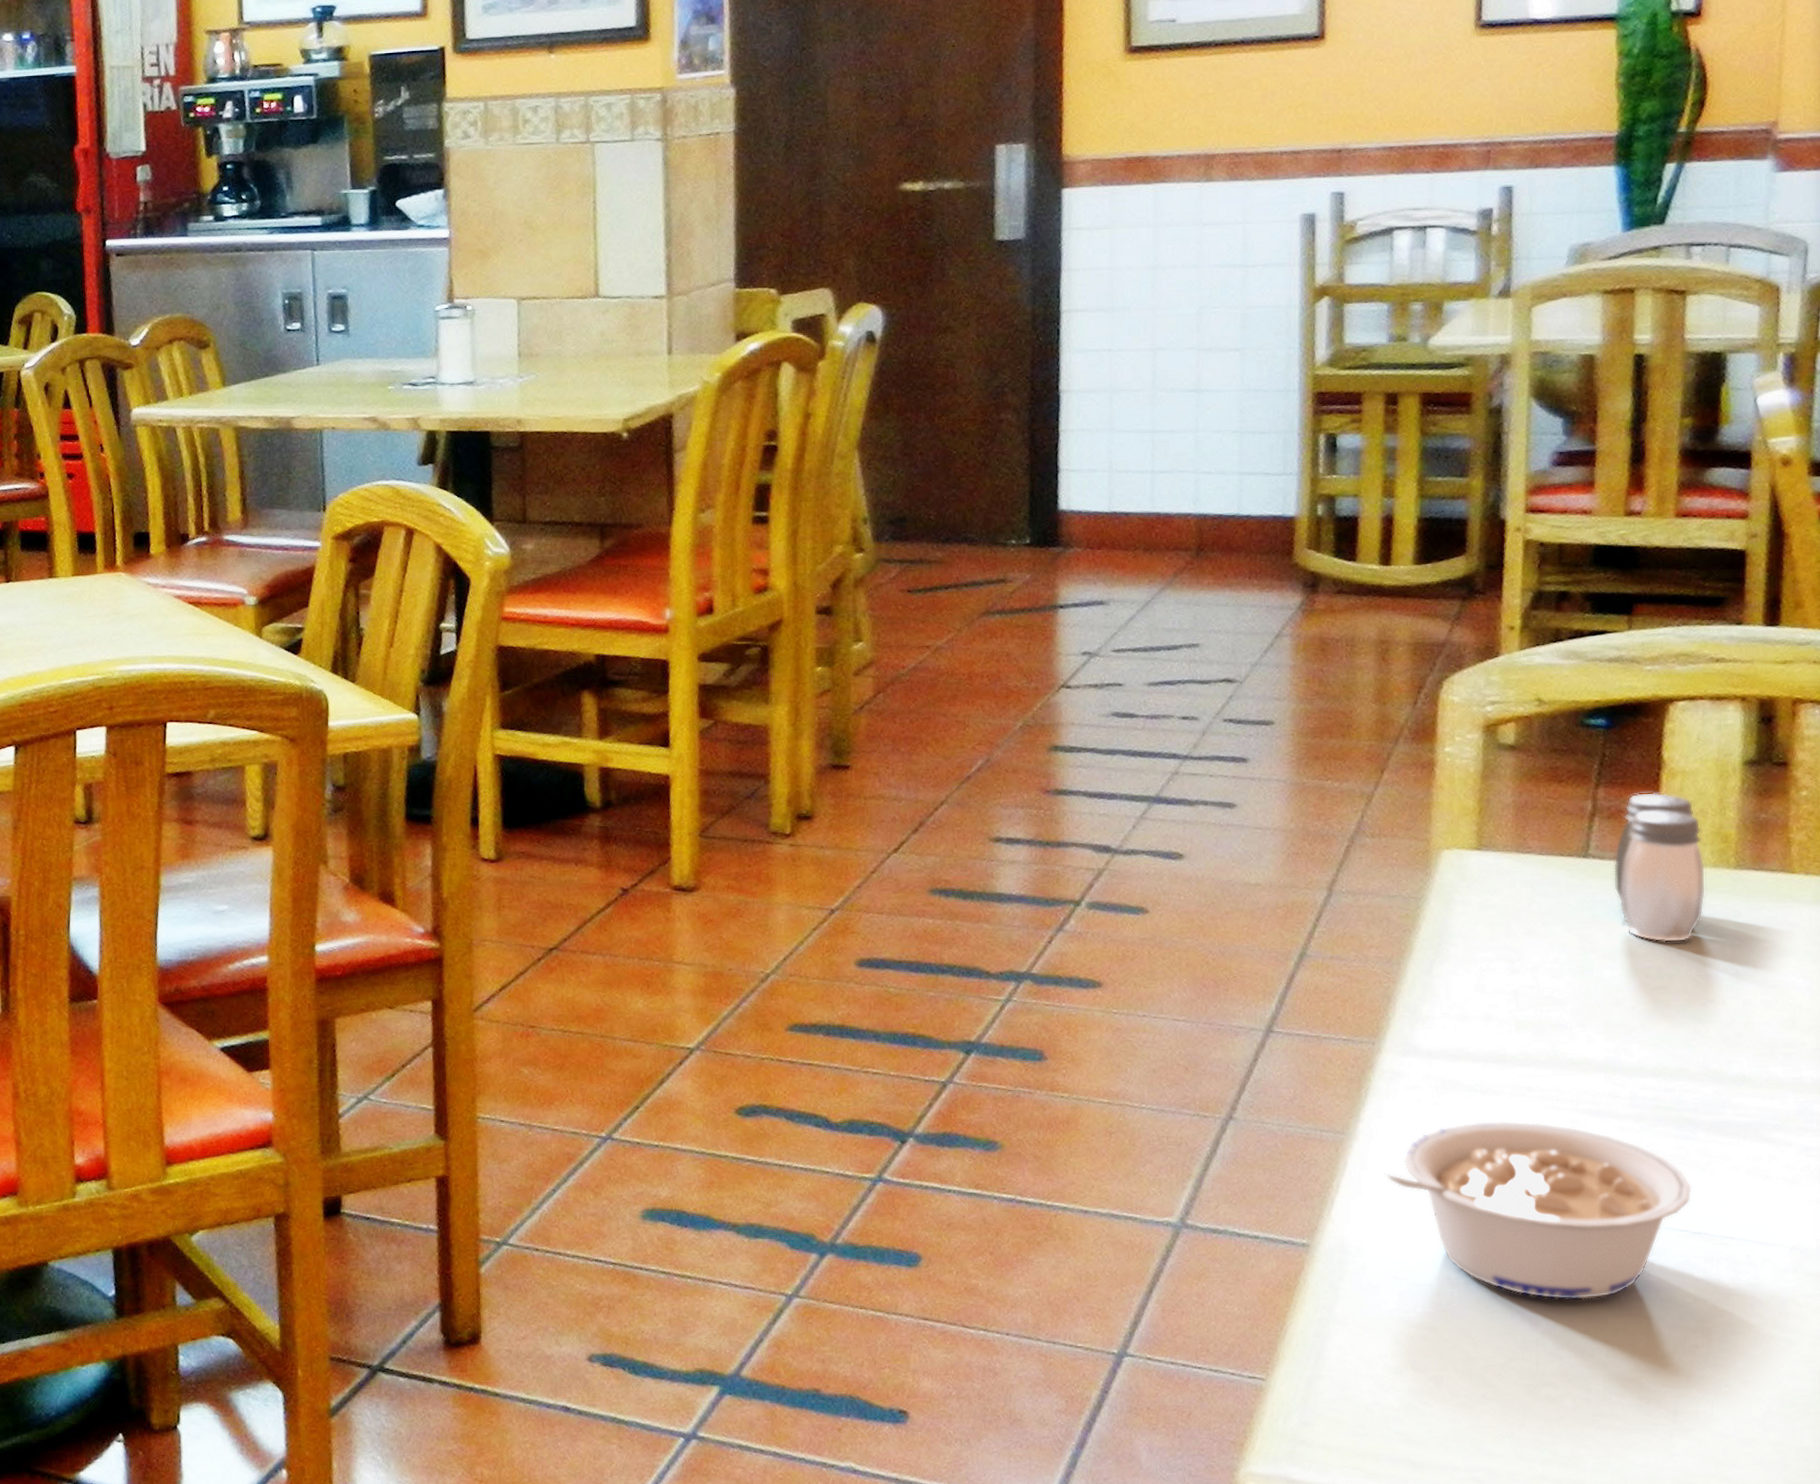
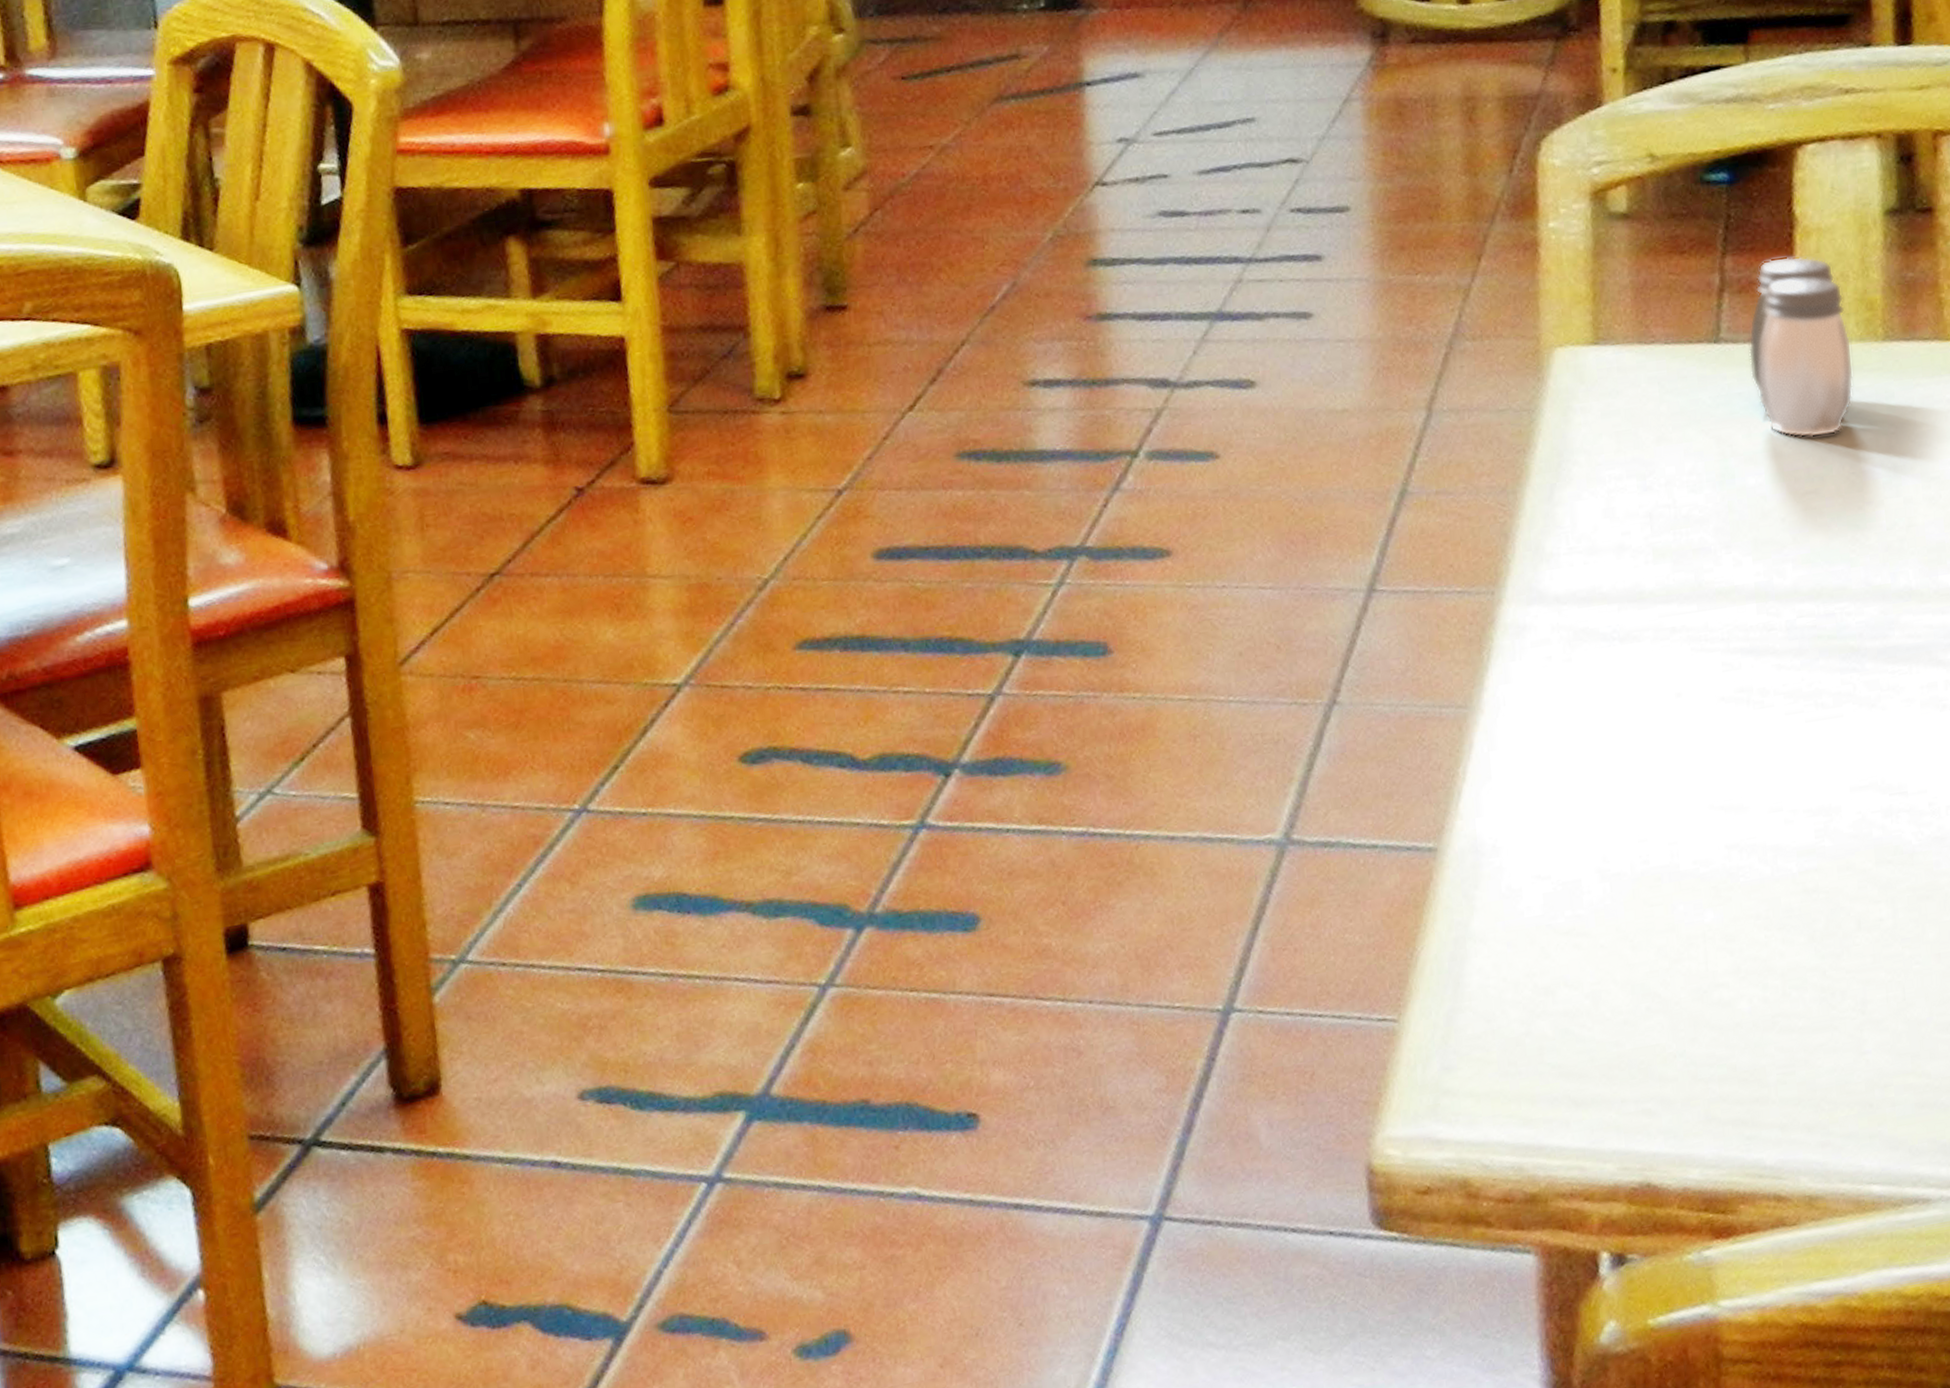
legume: present [1384,1120,1692,1301] -> none [1516,668,1864,883]

